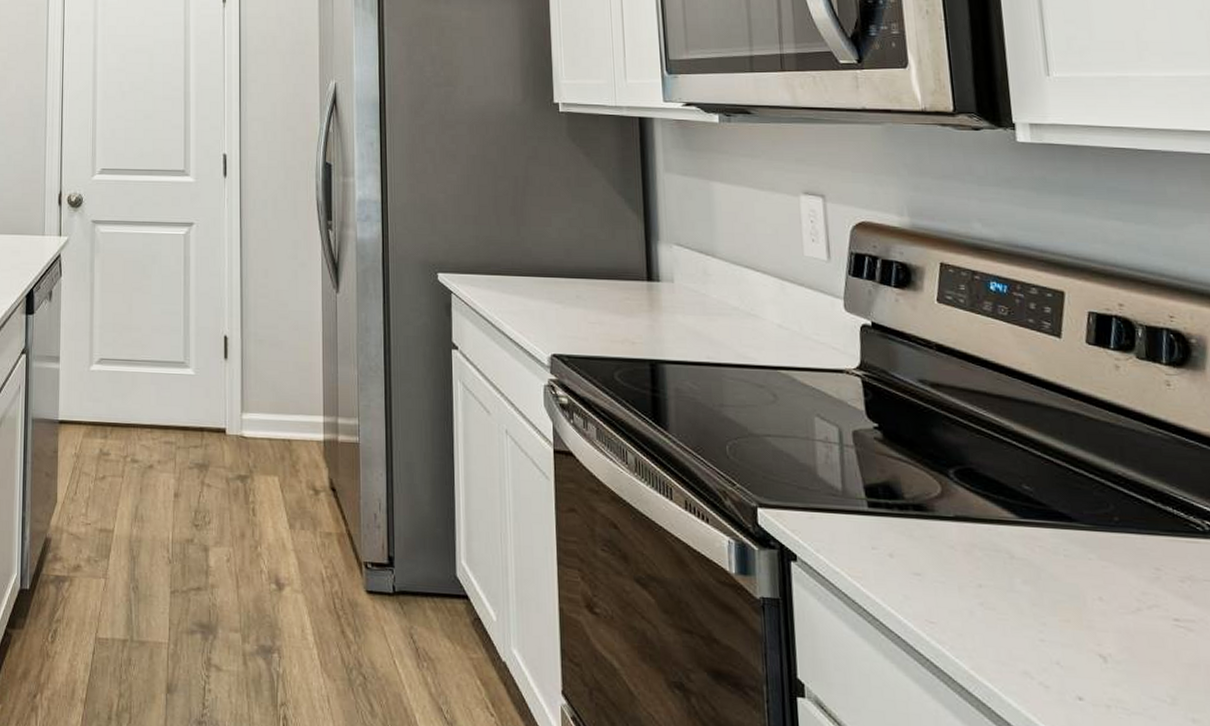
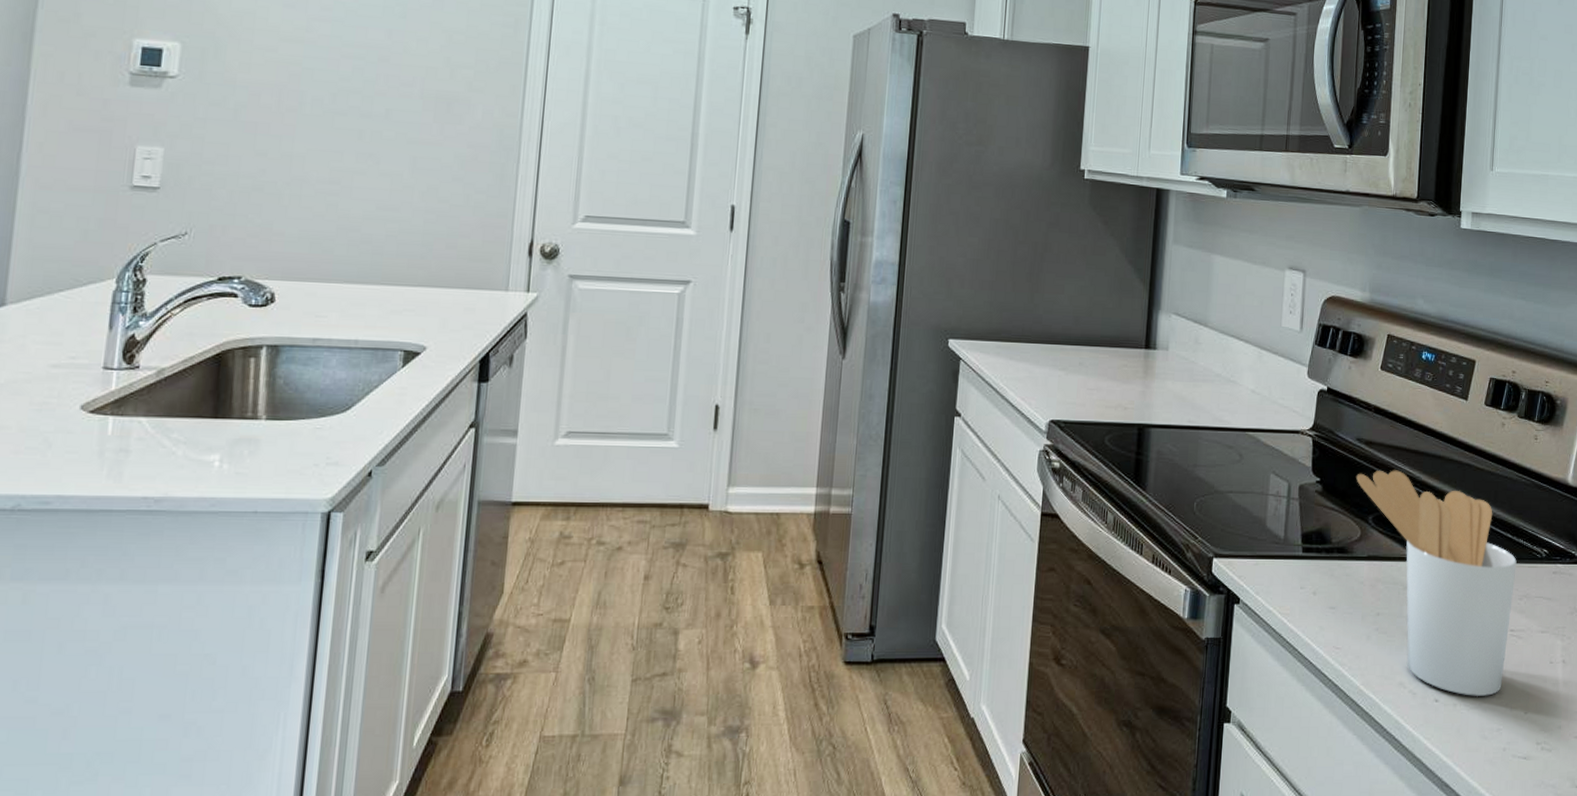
utensil holder: none [925,417,1174,700] -> present [1356,470,1517,697]

